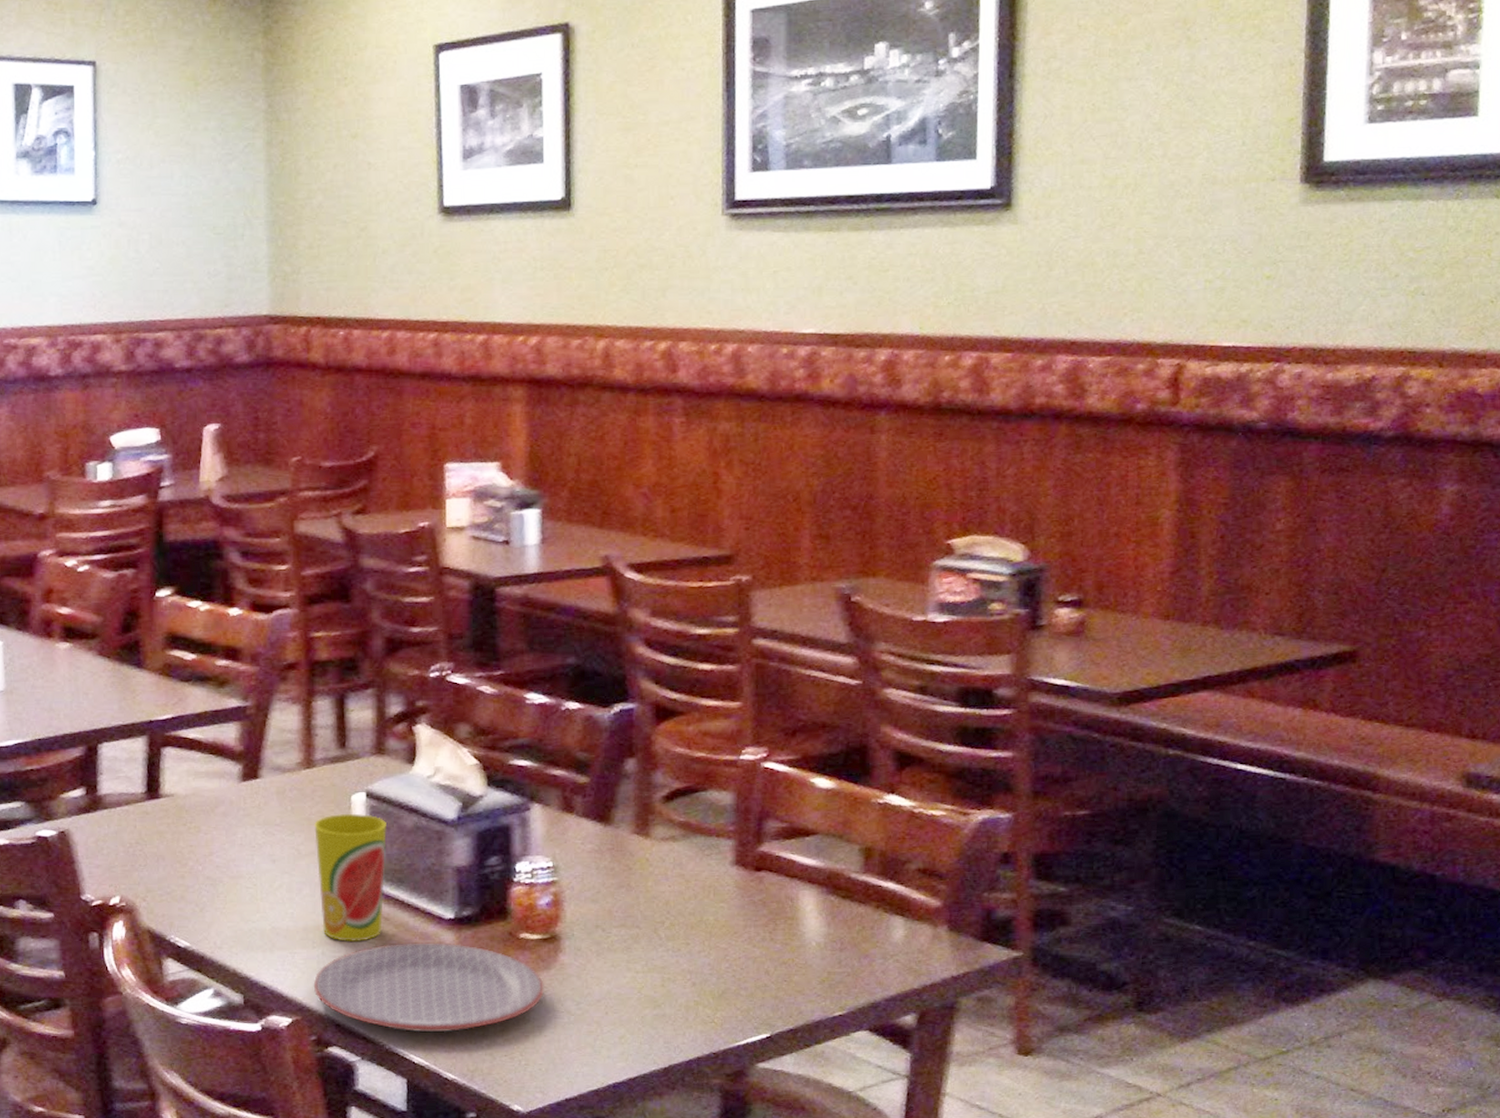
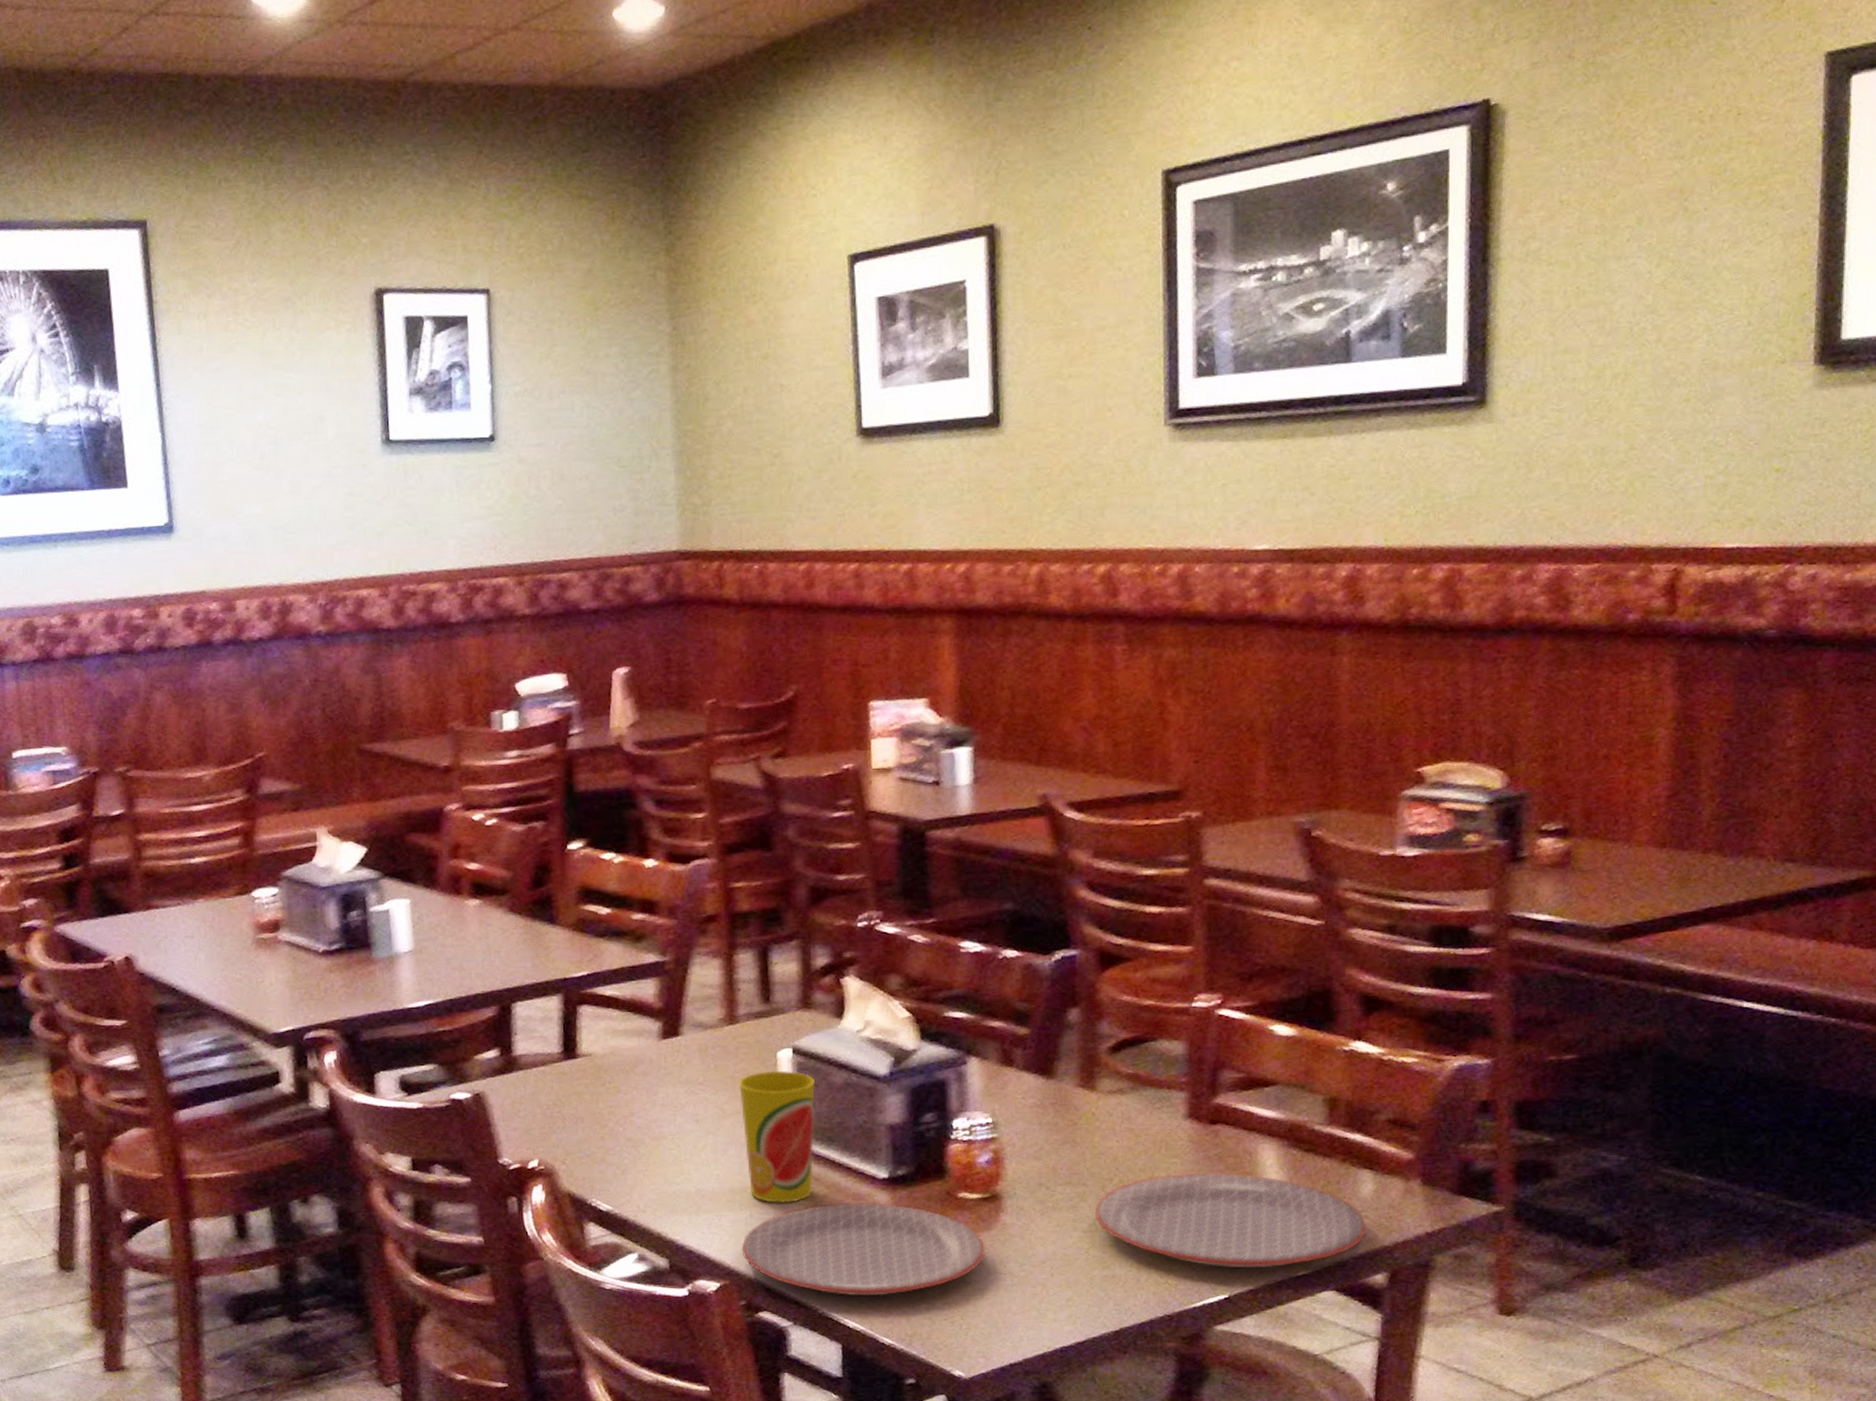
plate: none [647,916,897,1009] -> present [1094,1172,1366,1269]

